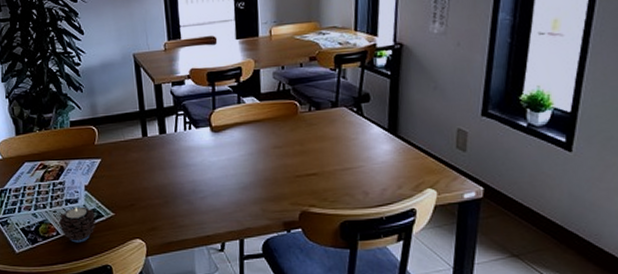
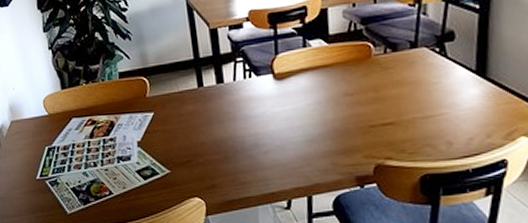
candle: present [58,206,96,243] -> none [110,164,151,202]

